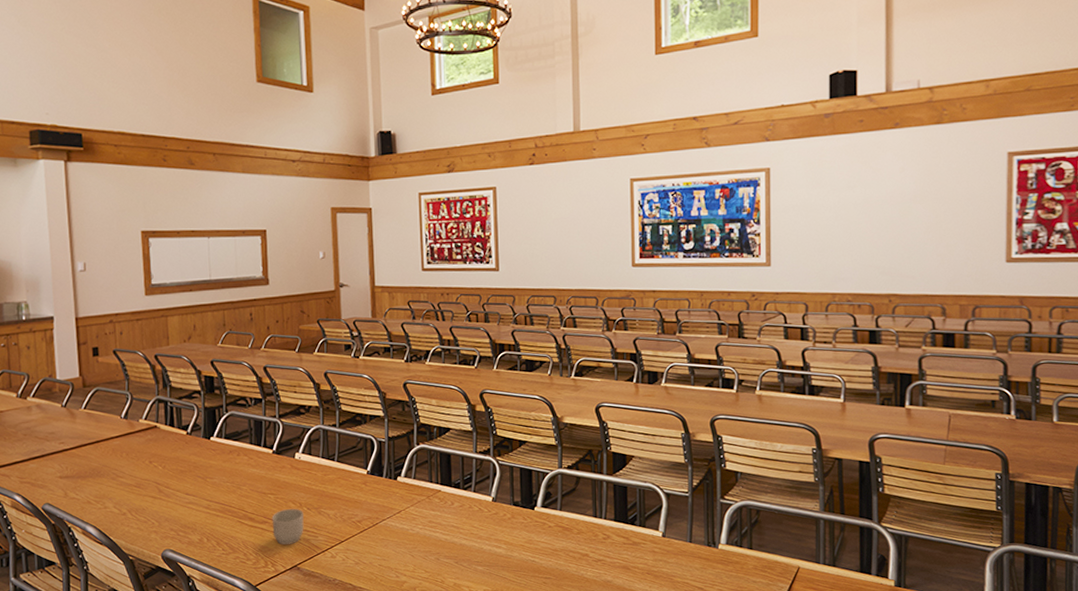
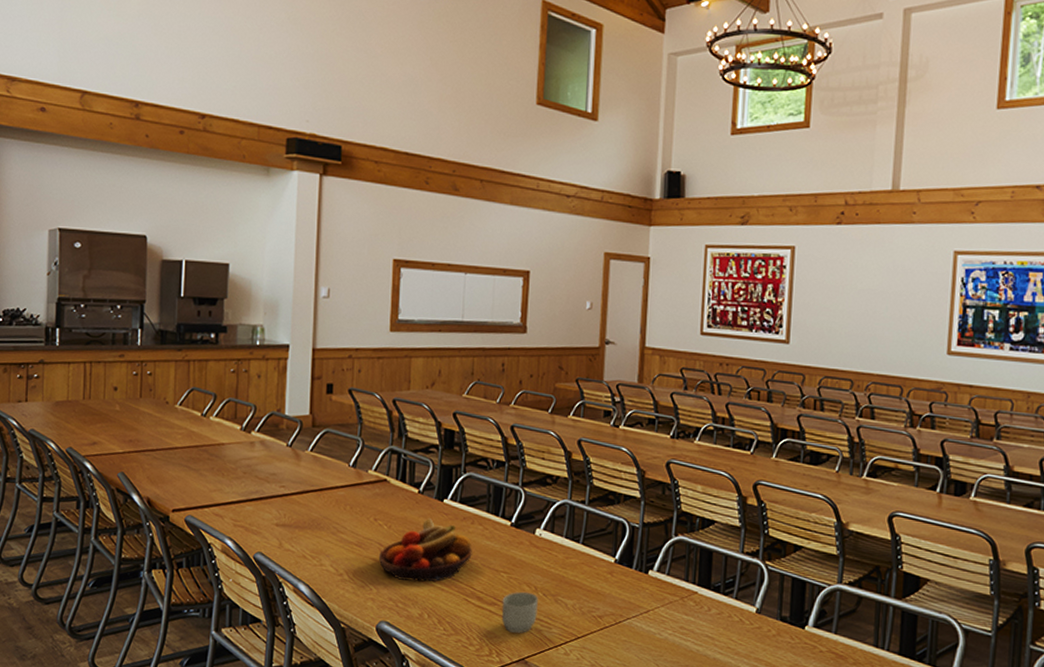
fruit bowl: none [157,454,241,512] -> present [378,517,472,582]

